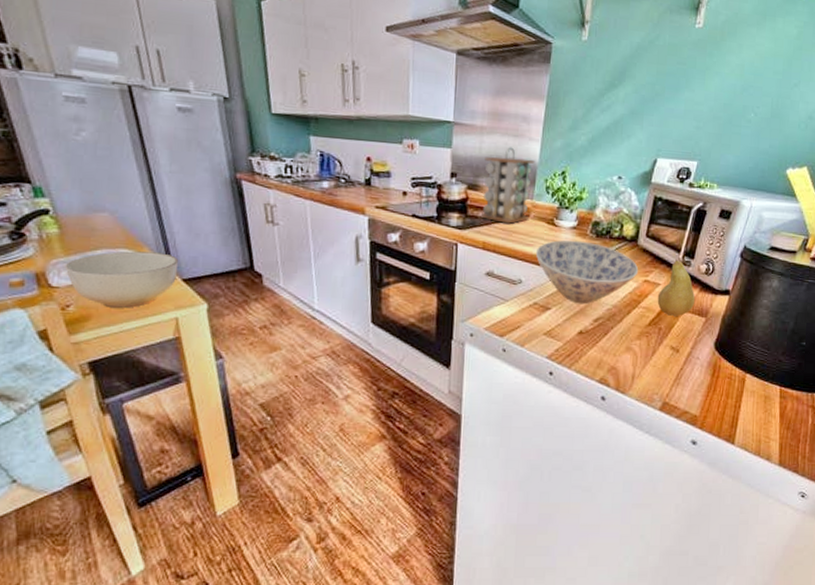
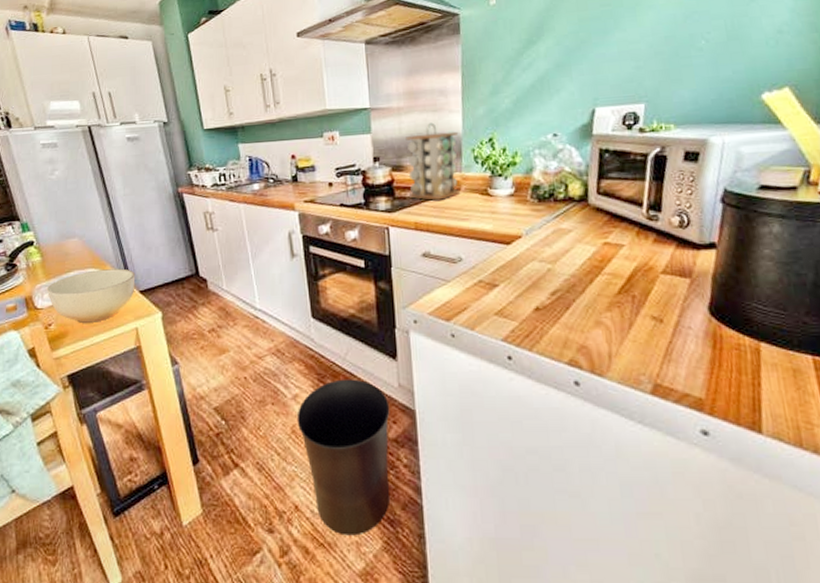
waste bin: none [346,383,438,524] -> present [296,379,391,536]
bowl: present [535,240,639,304] -> none [472,208,595,277]
fruit: present [657,260,696,316] -> none [623,215,673,280]

